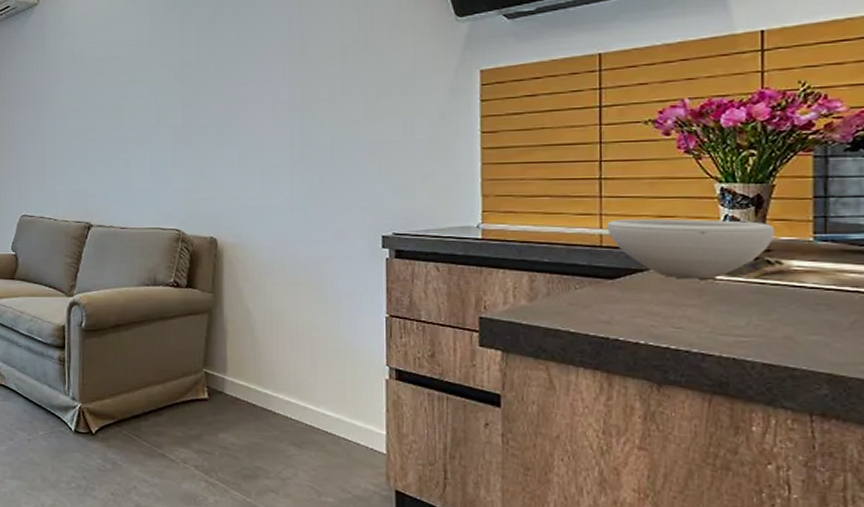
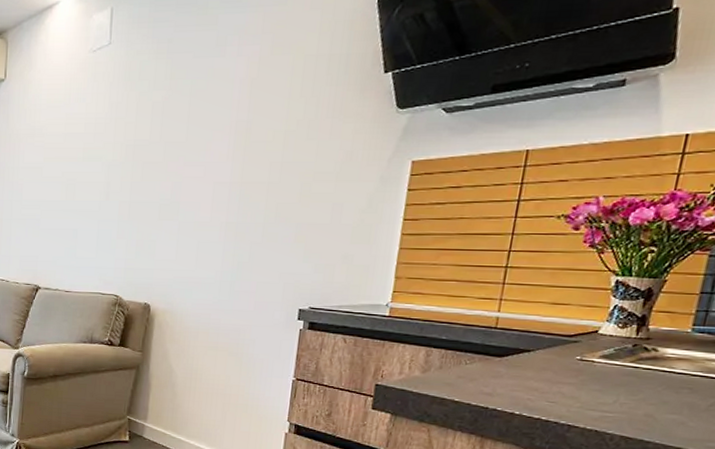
bowl: present [607,219,775,279] -> none [504,304,659,362]

